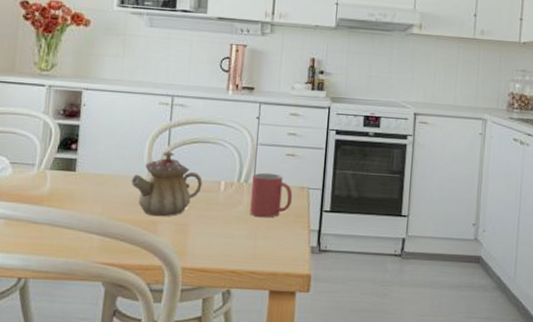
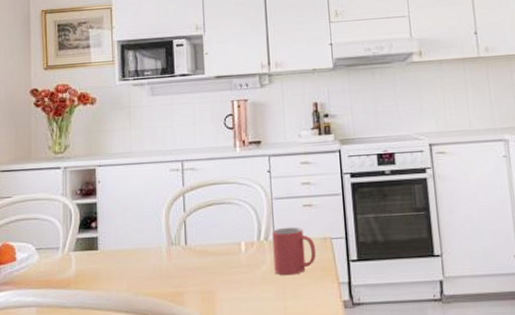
teapot: present [131,151,202,217] -> none [152,217,223,287]

